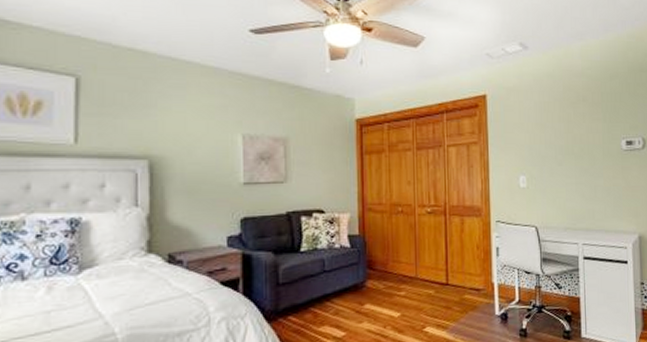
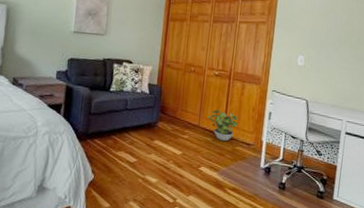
potted plant: none [425,254,463,292] -> present [207,110,239,142]

